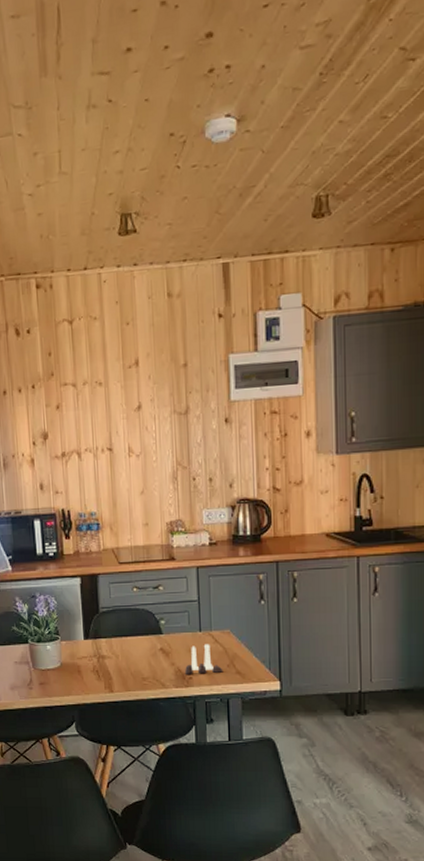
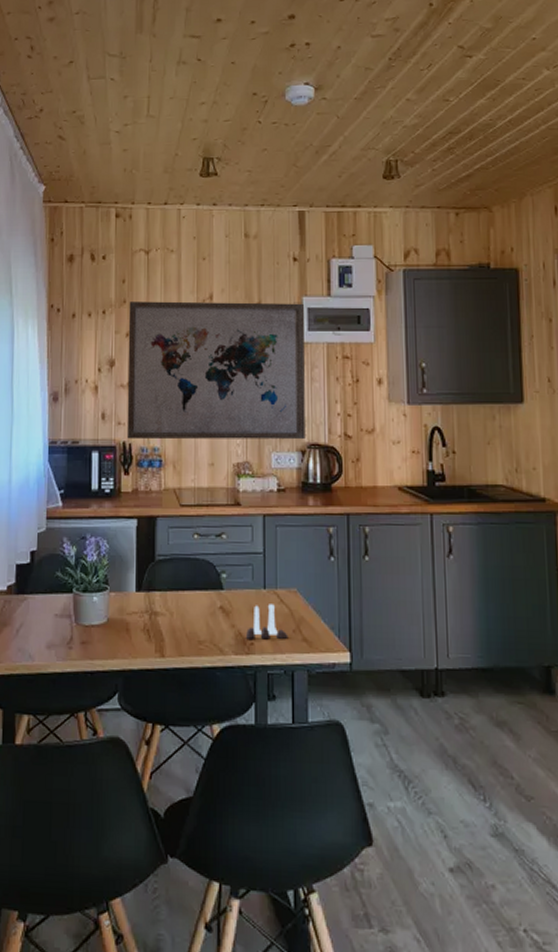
wall art: none [56,361,235,507] -> present [126,301,305,440]

